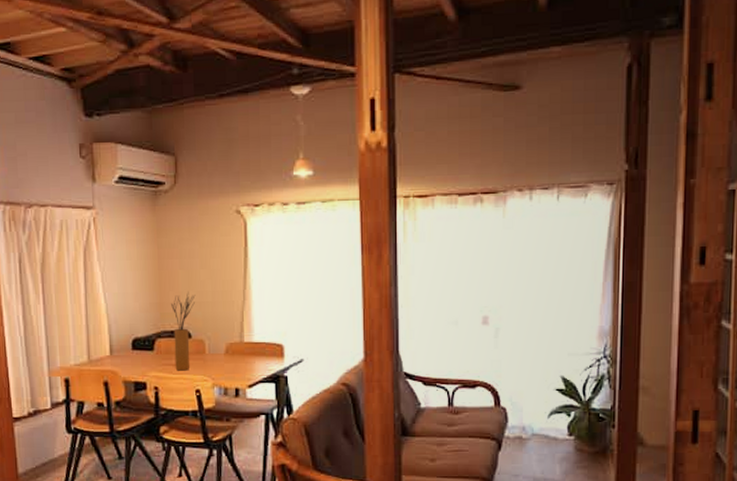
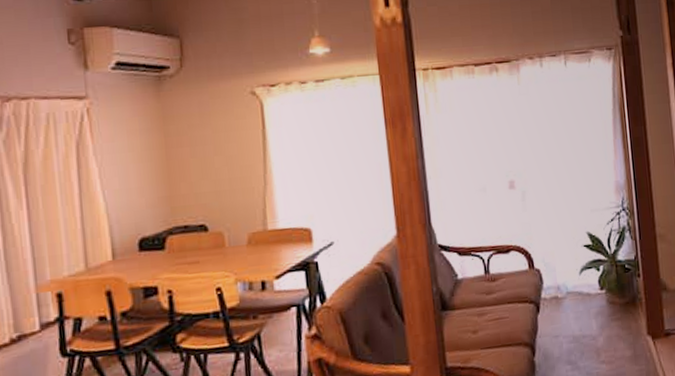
vase: present [171,291,196,371] -> none [183,180,211,270]

